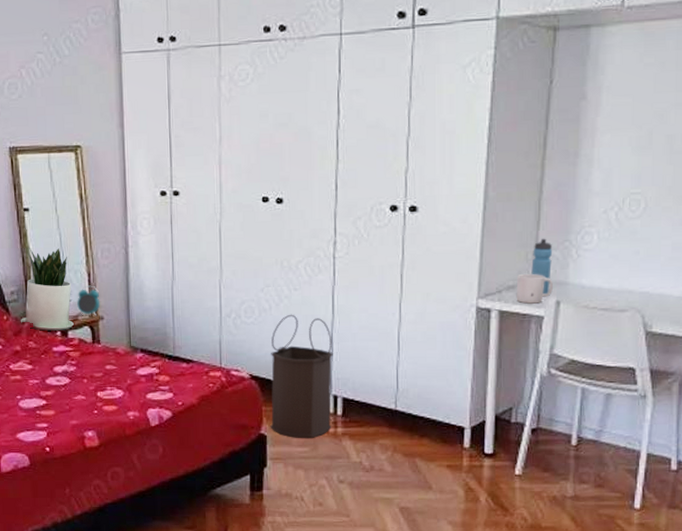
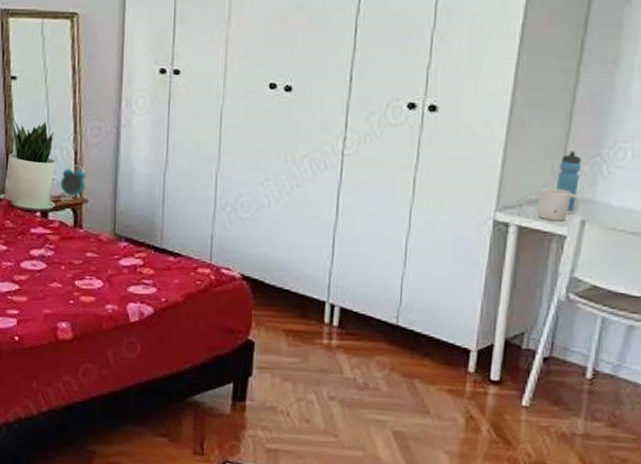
basket: present [270,314,333,438] -> none [259,212,334,349]

